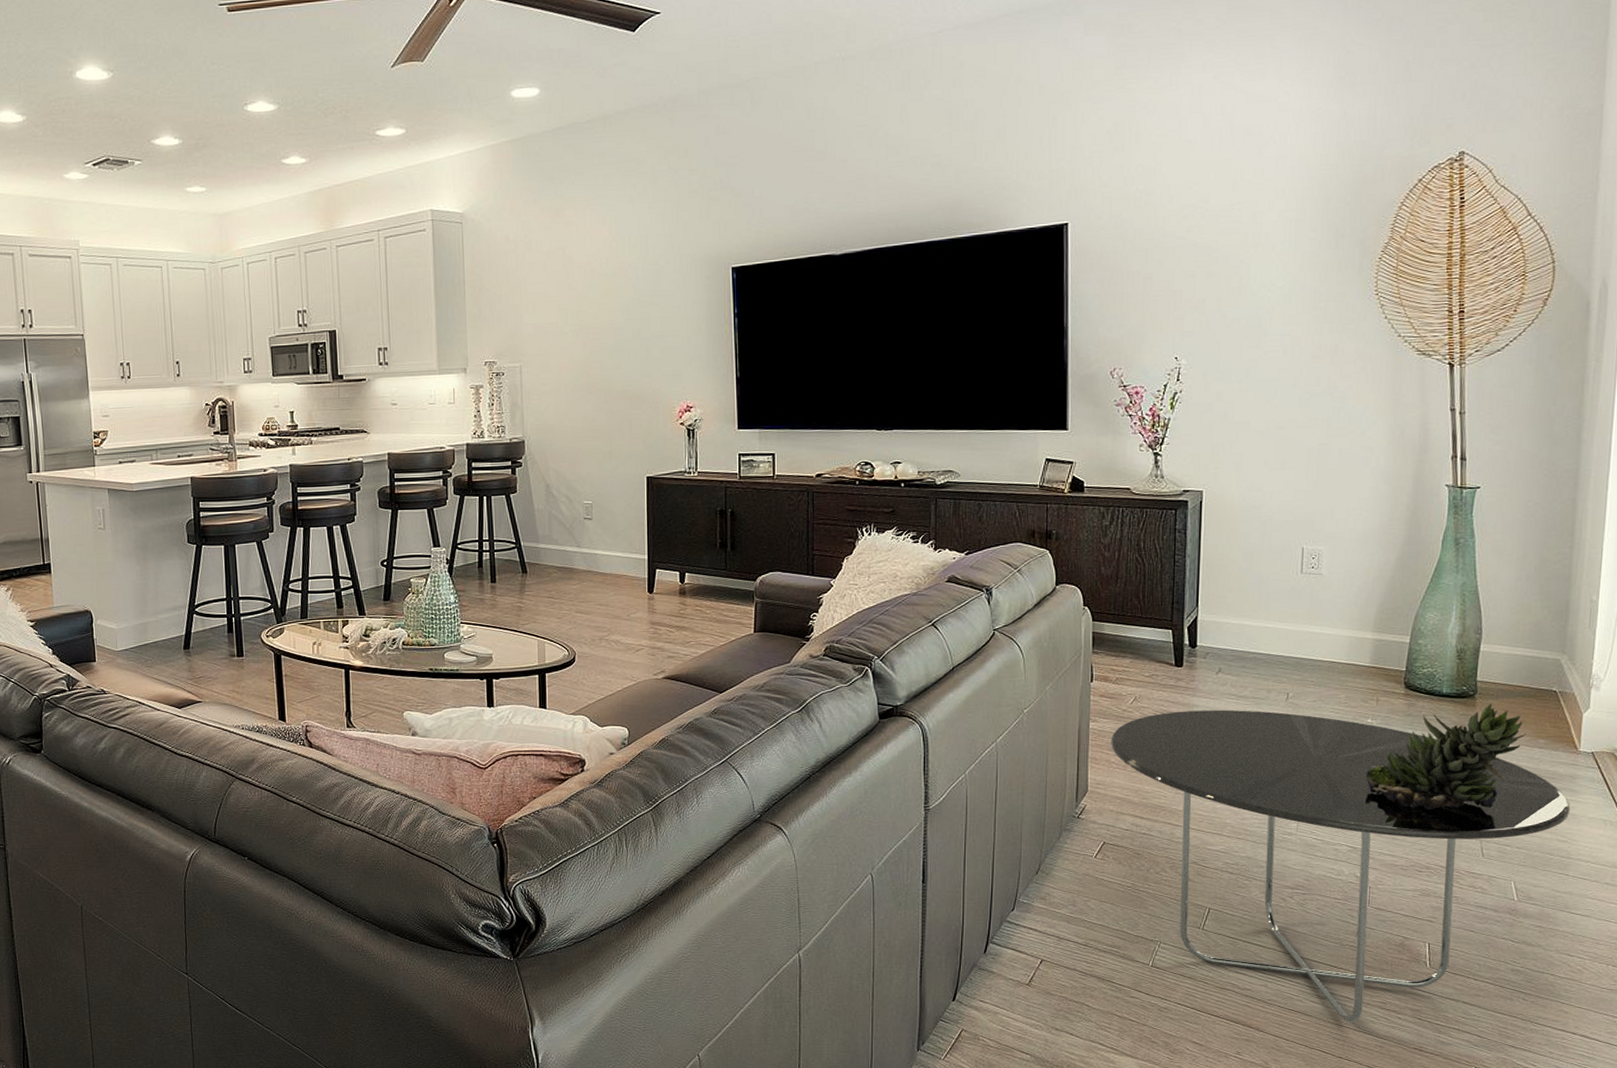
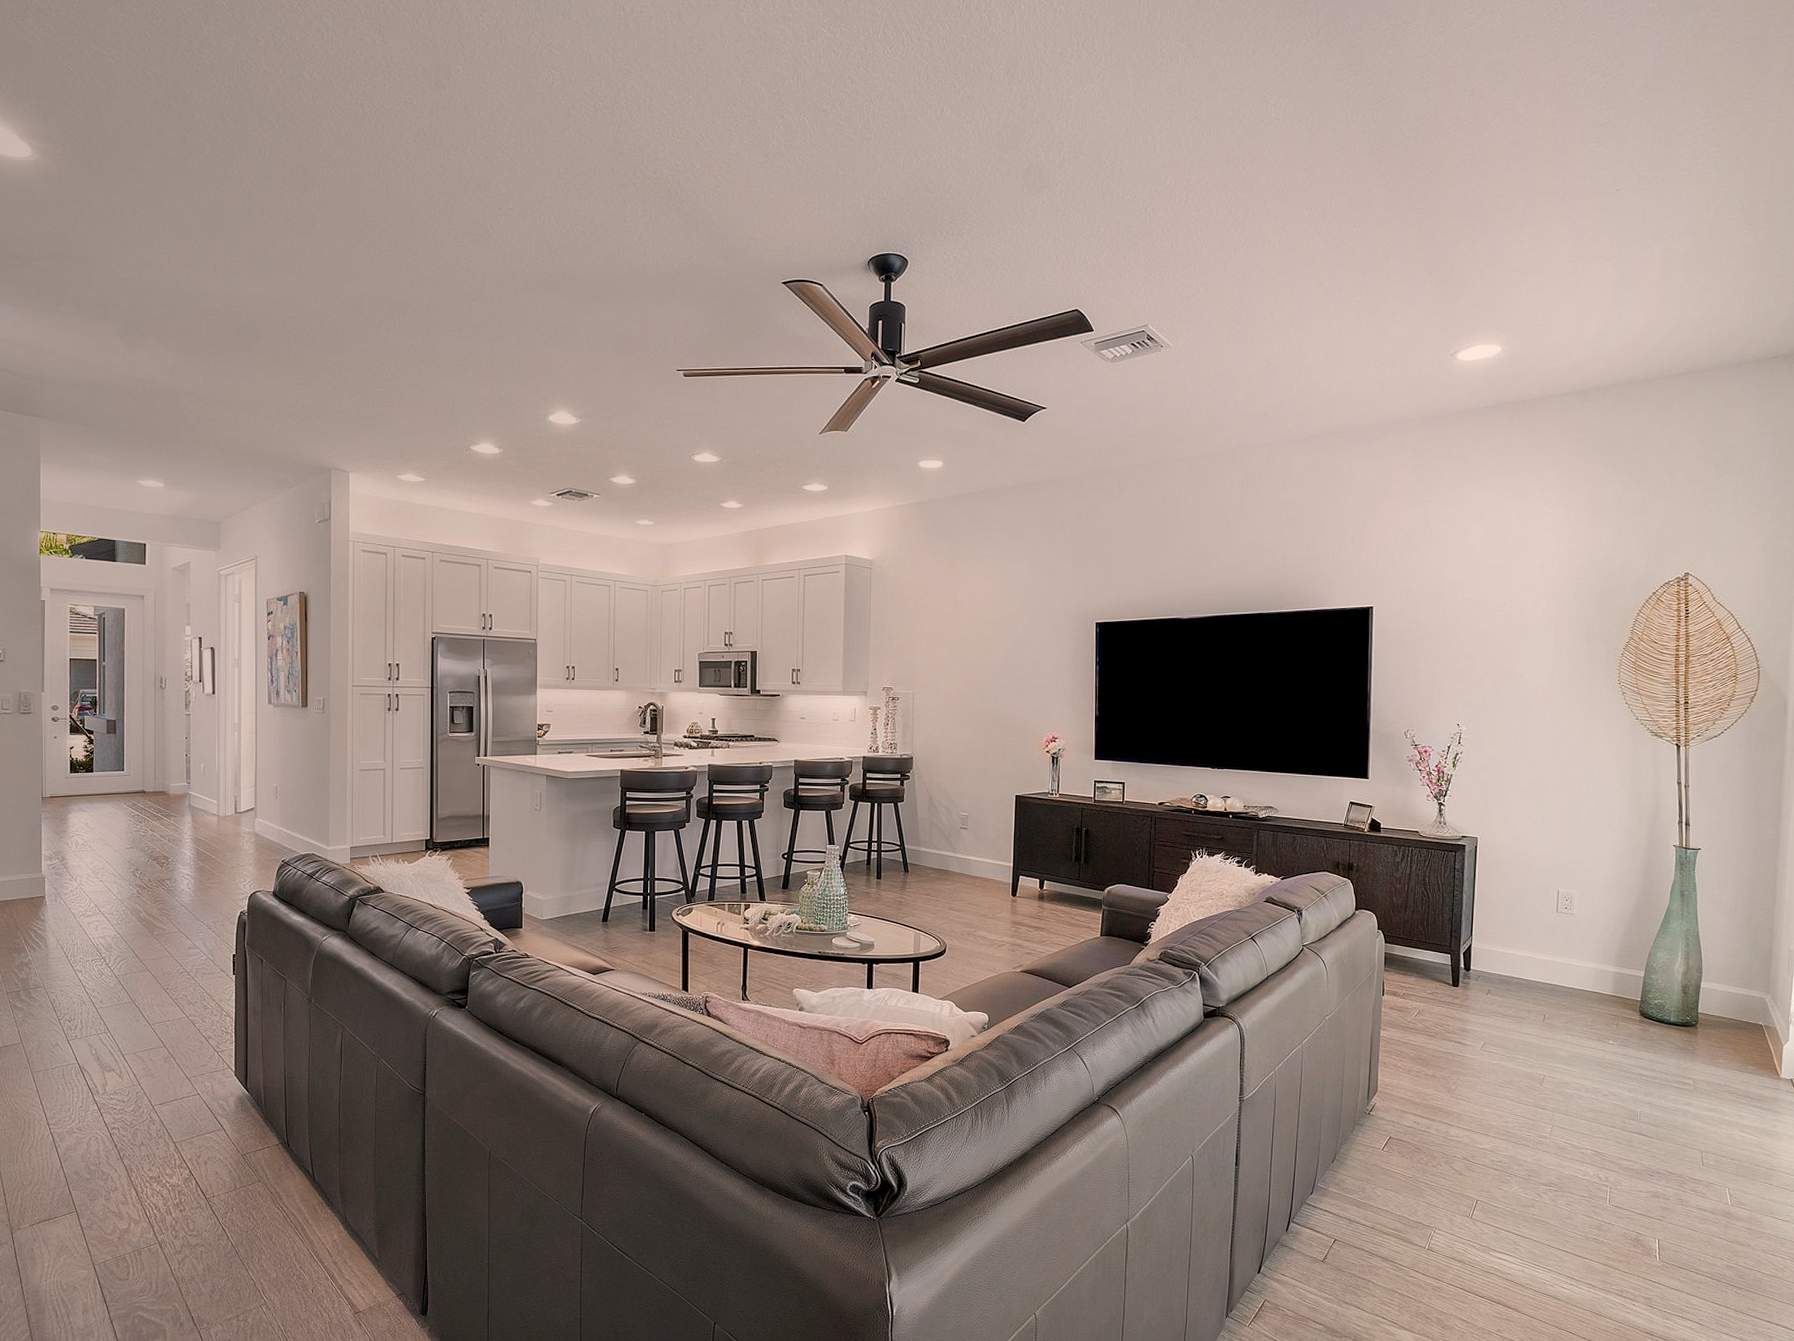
side table: present [1111,709,1571,1024] -> none [1398,1025,1774,1308]
succulent plant: present [1366,704,1526,811] -> none [1608,1033,1738,1124]

